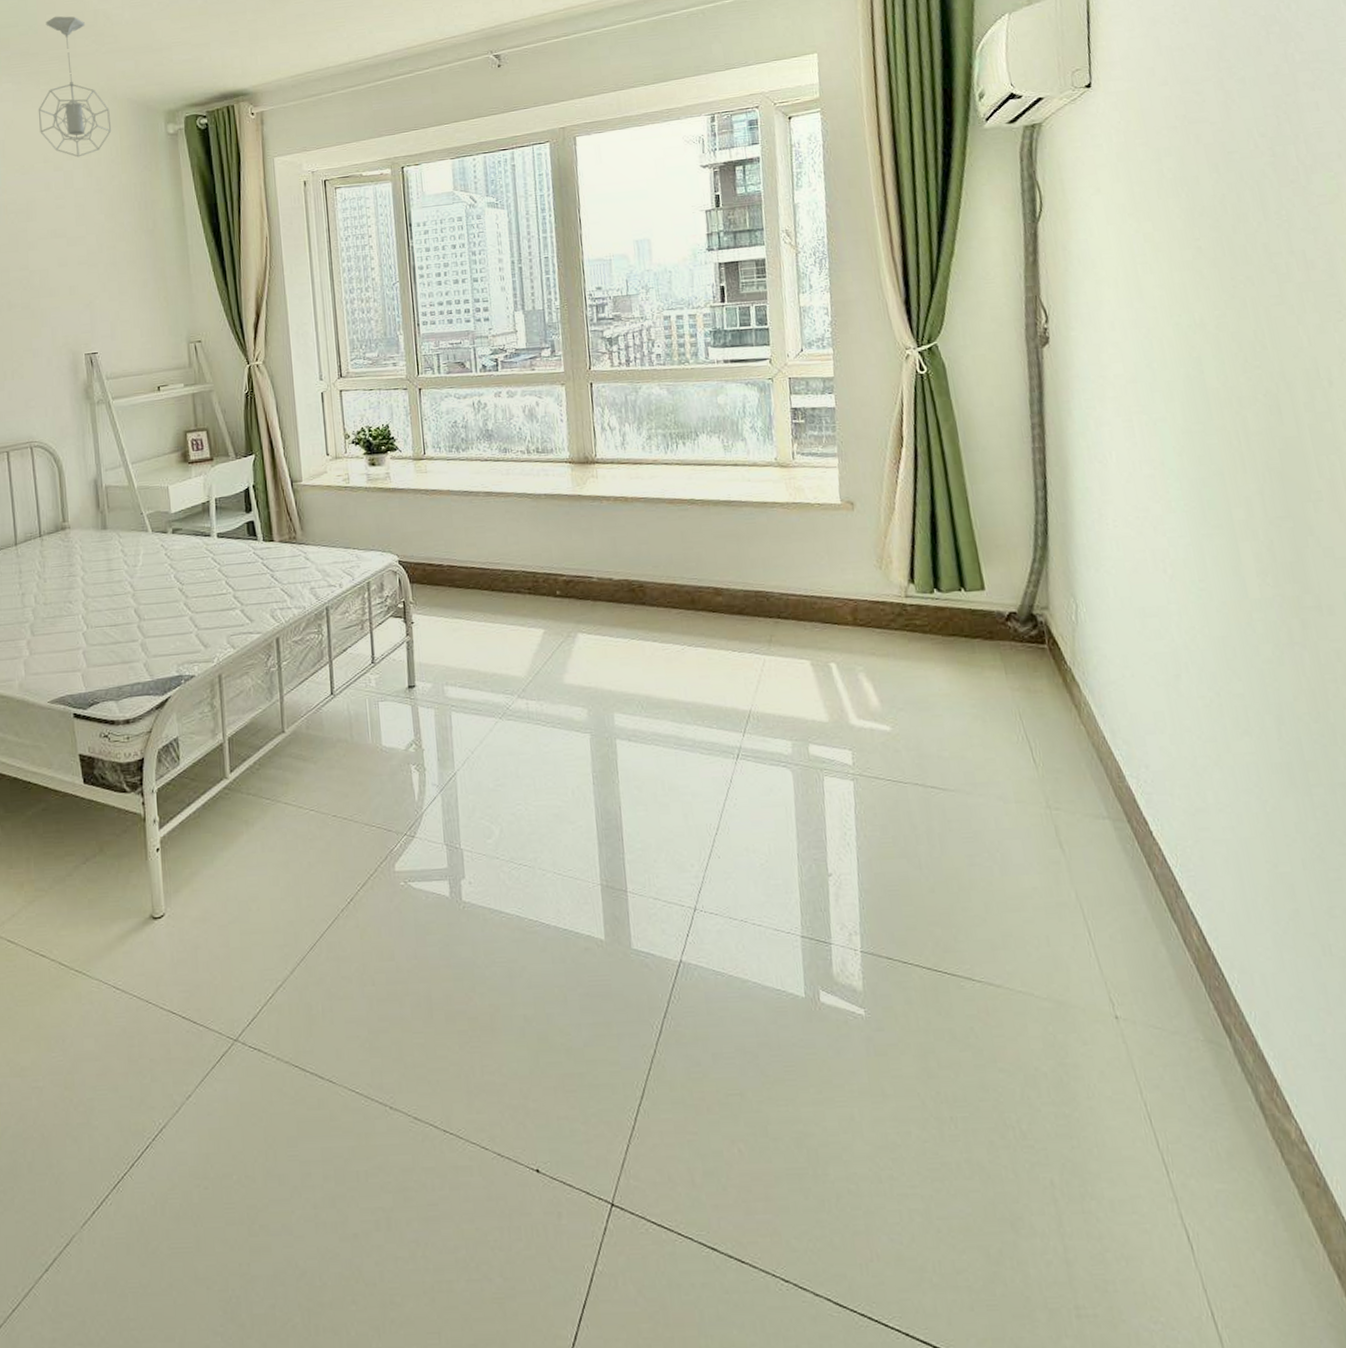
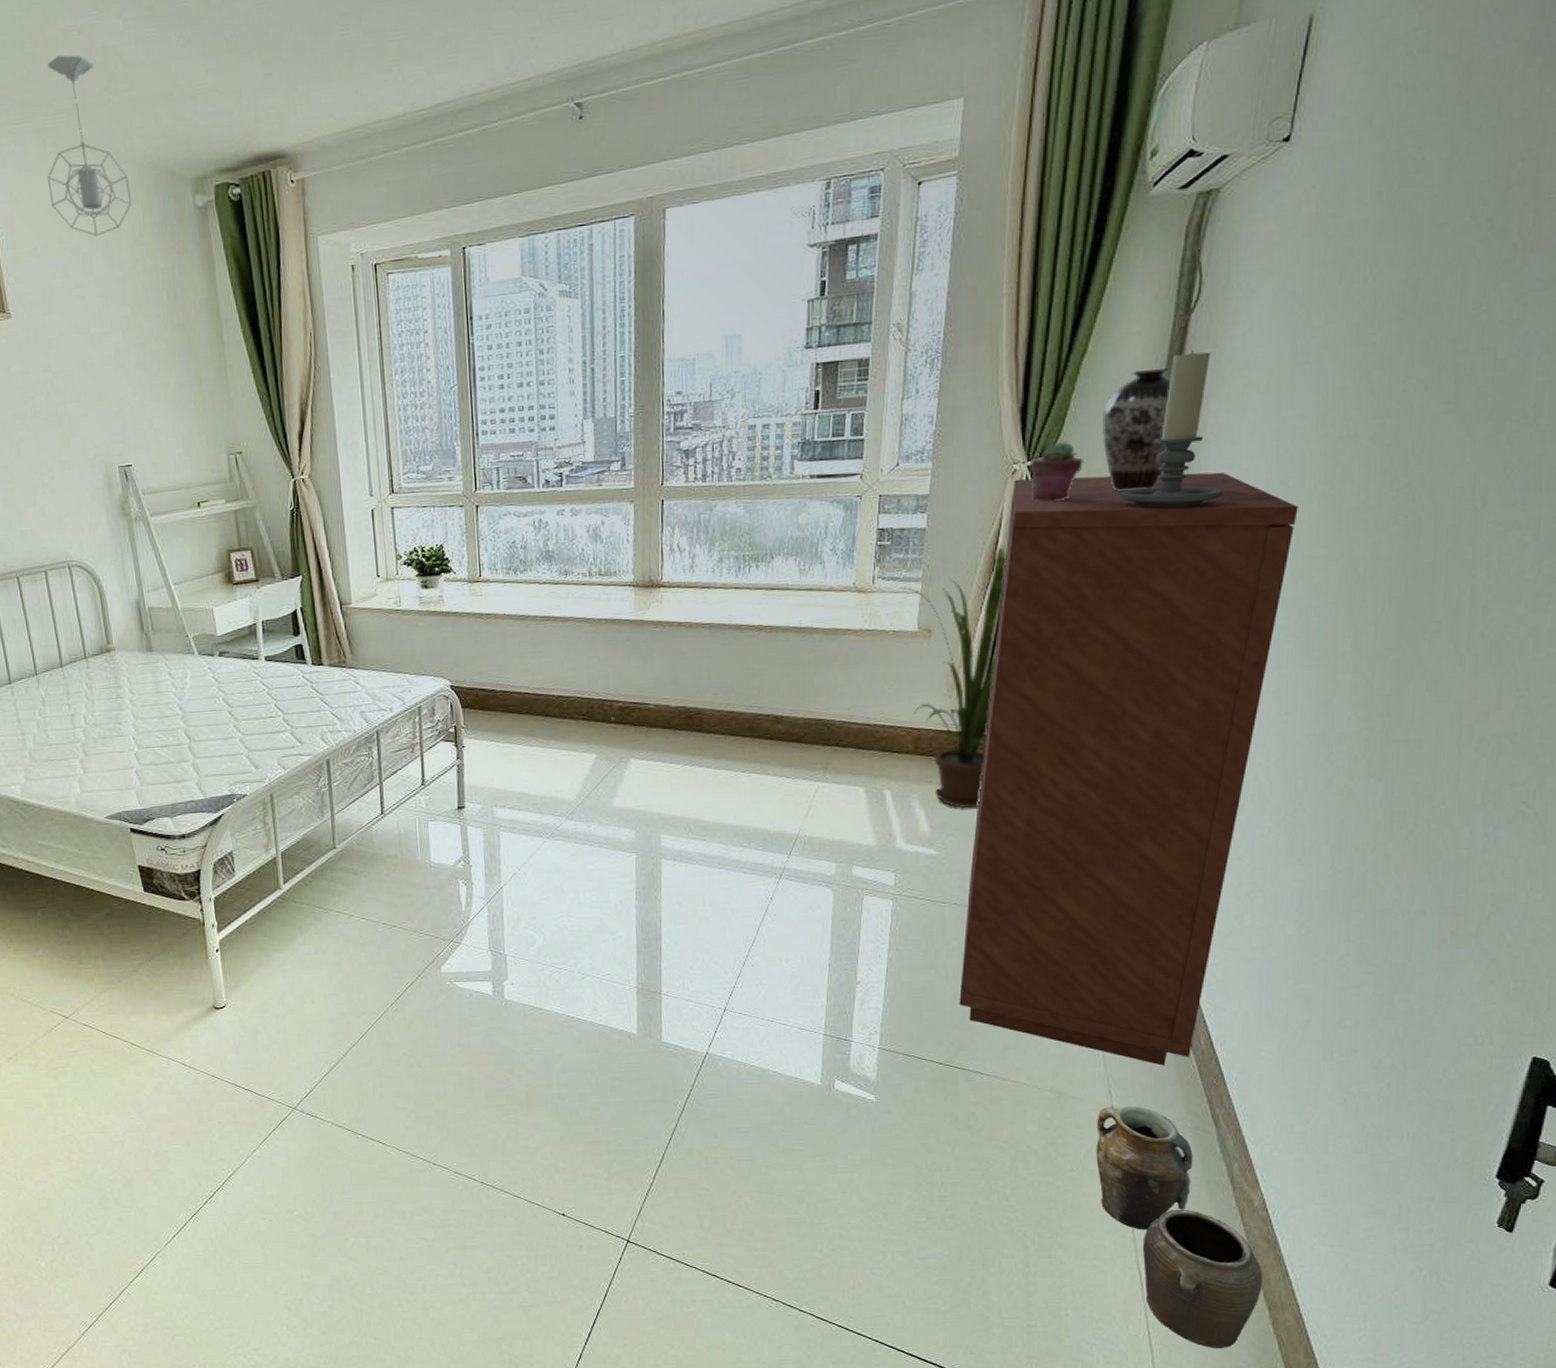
house plant: none [819,422,925,682] -> present [901,545,1006,809]
dresser: none [908,356,1186,966] -> present [959,472,1298,1066]
potted succulent: none [920,329,968,383] -> present [1029,441,1083,502]
decorative vase: none [977,267,1041,374] -> present [1101,368,1171,492]
candle holder: none [1004,251,1098,389] -> present [1119,349,1223,509]
jar set: none [1103,1015,1325,1333] -> present [1096,1105,1263,1349]

